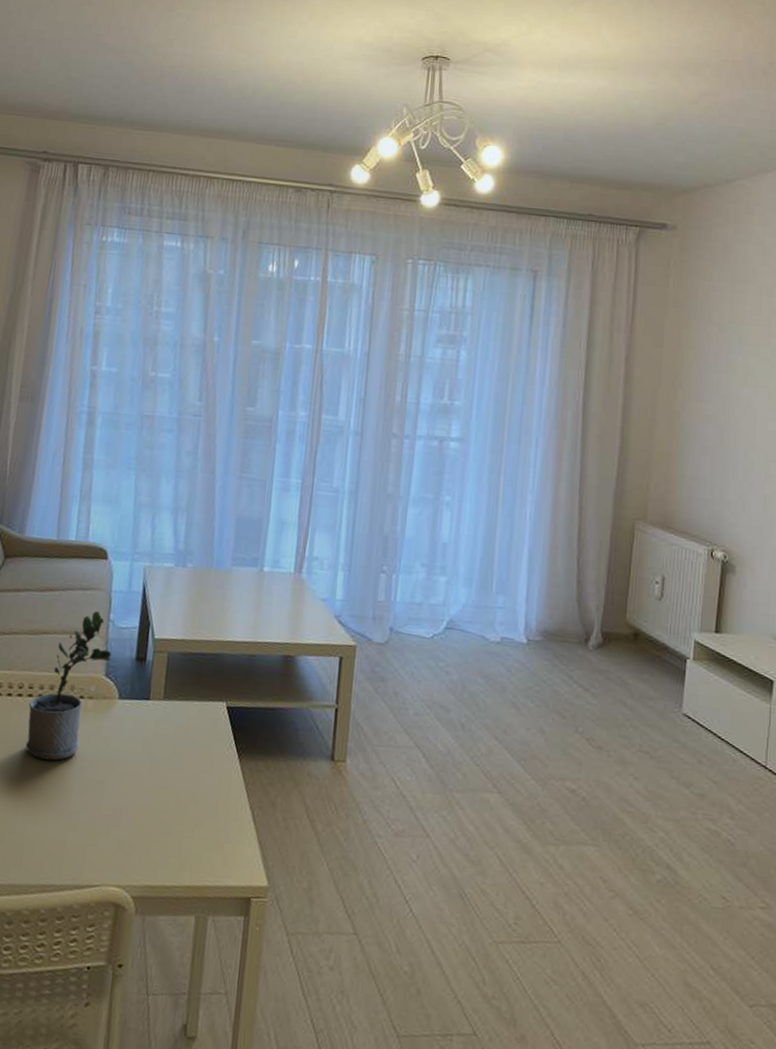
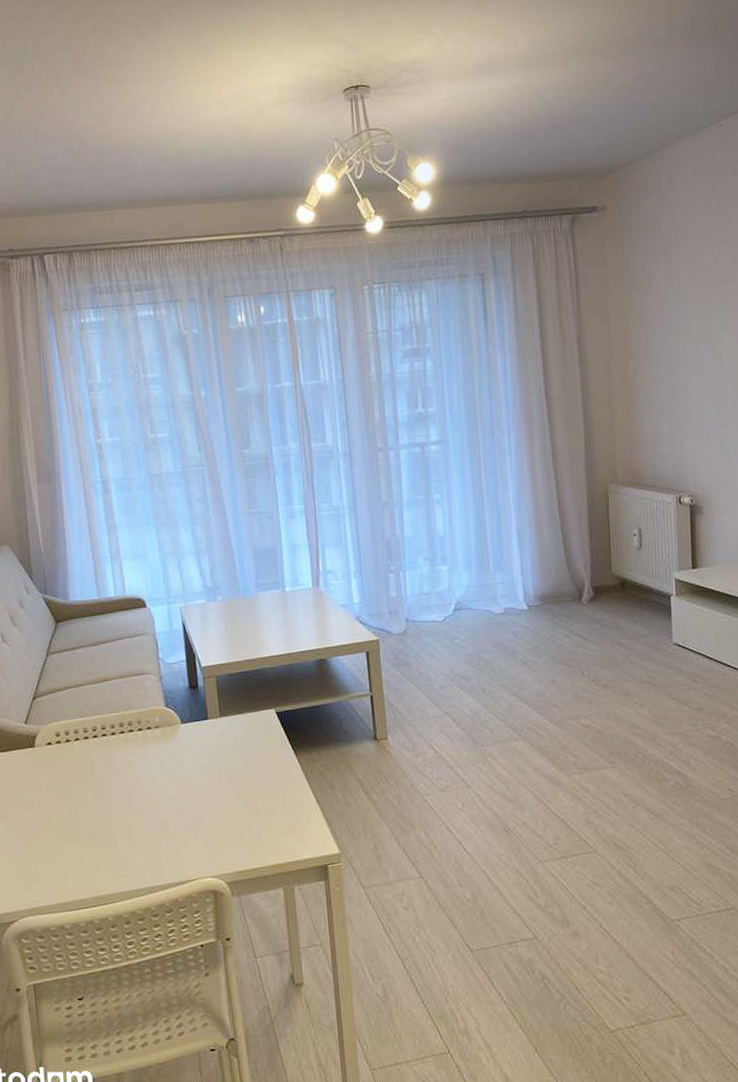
potted plant: present [25,611,112,761] -> none [104,653,168,786]

